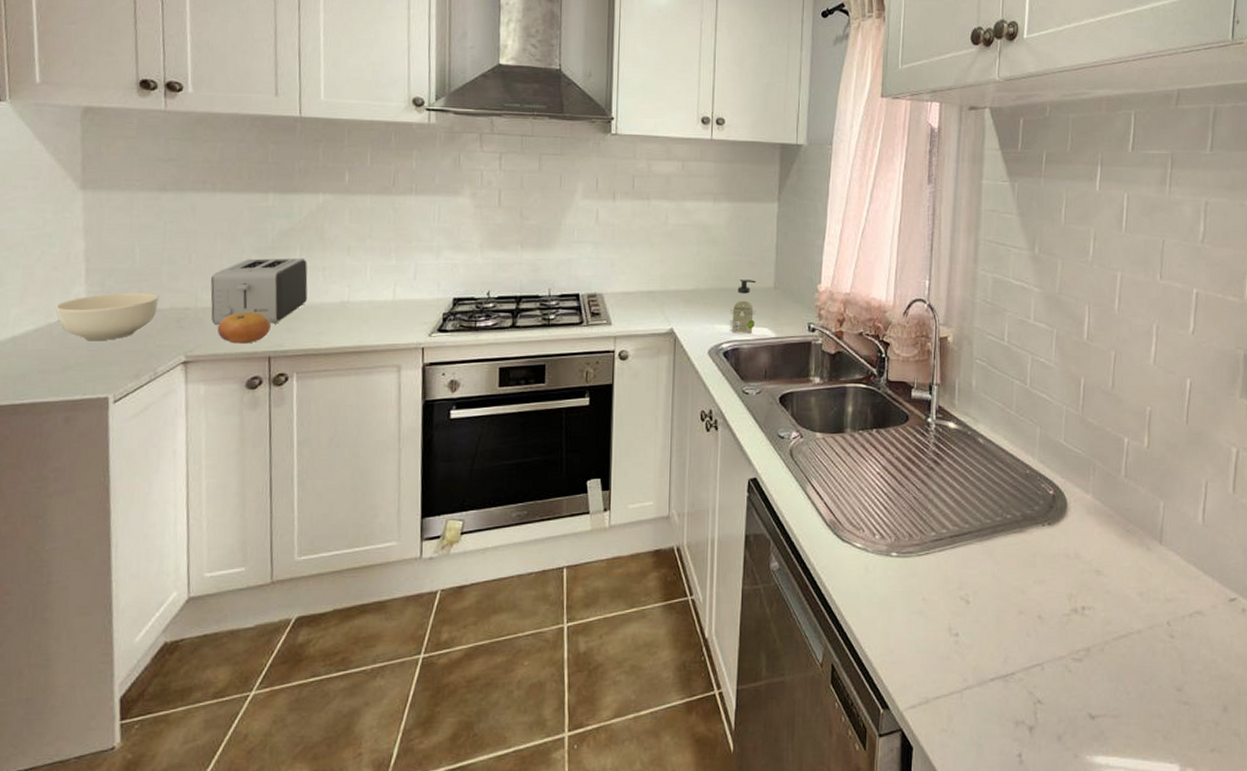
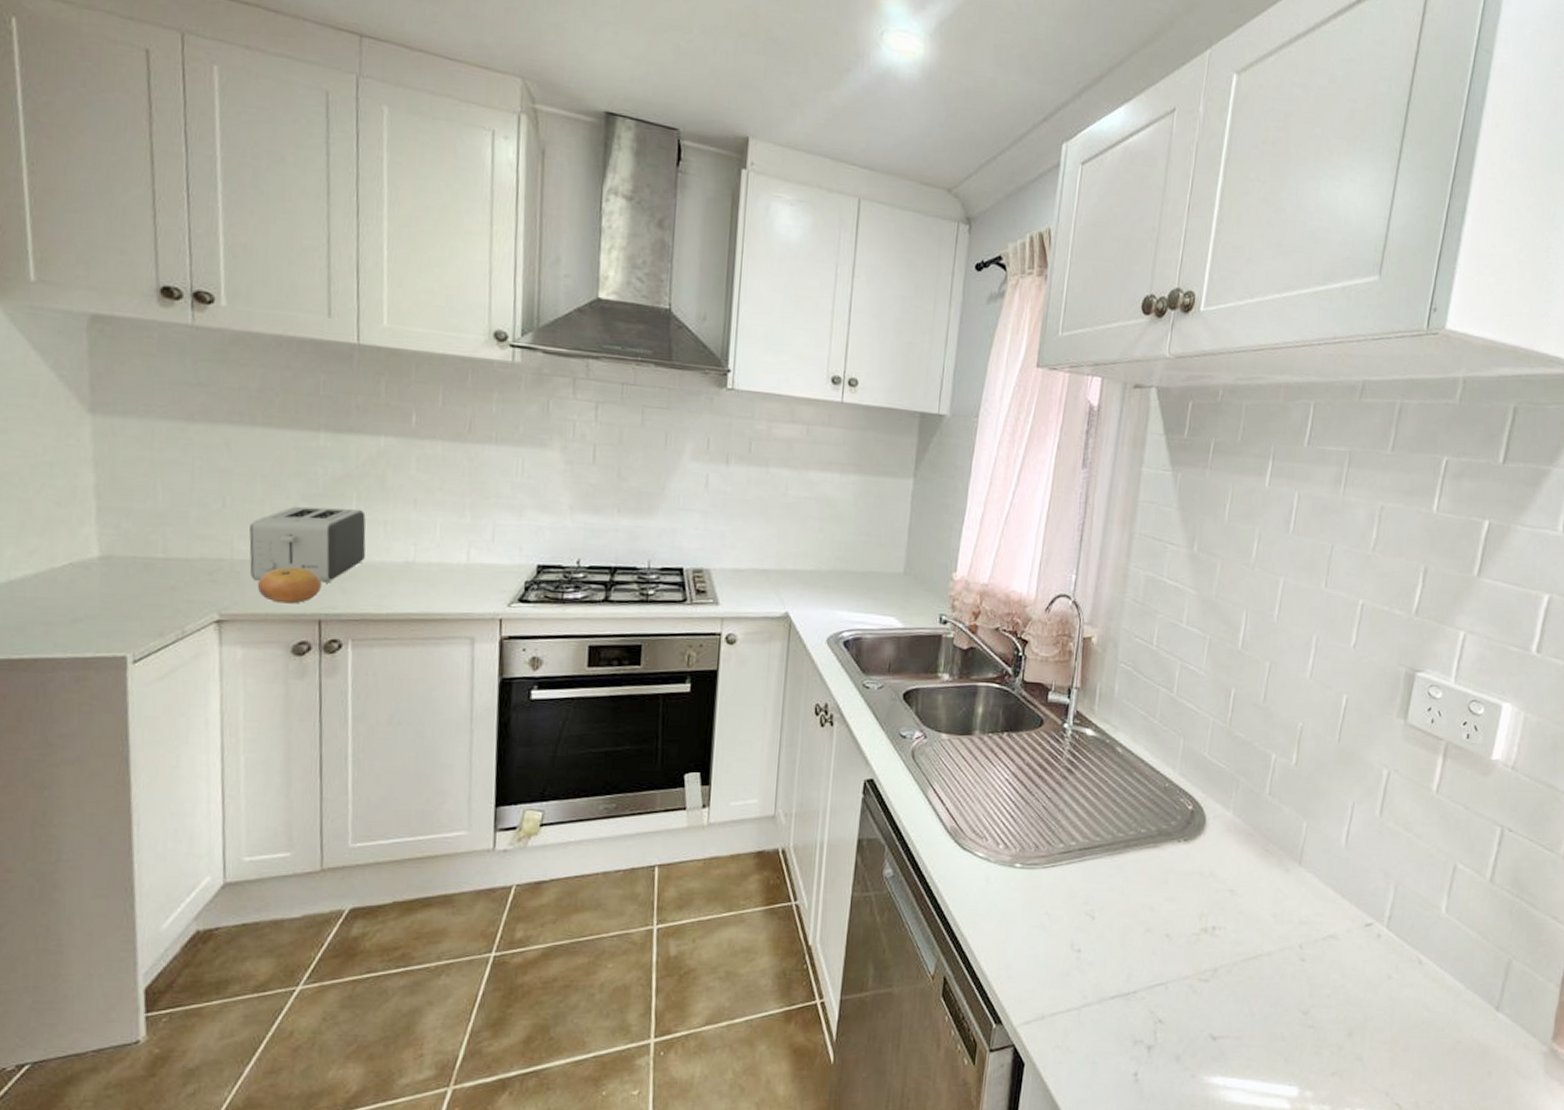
bowl: present [54,293,159,341] -> none [59,537,187,592]
soap dispenser: present [729,278,757,335] -> none [851,561,885,624]

